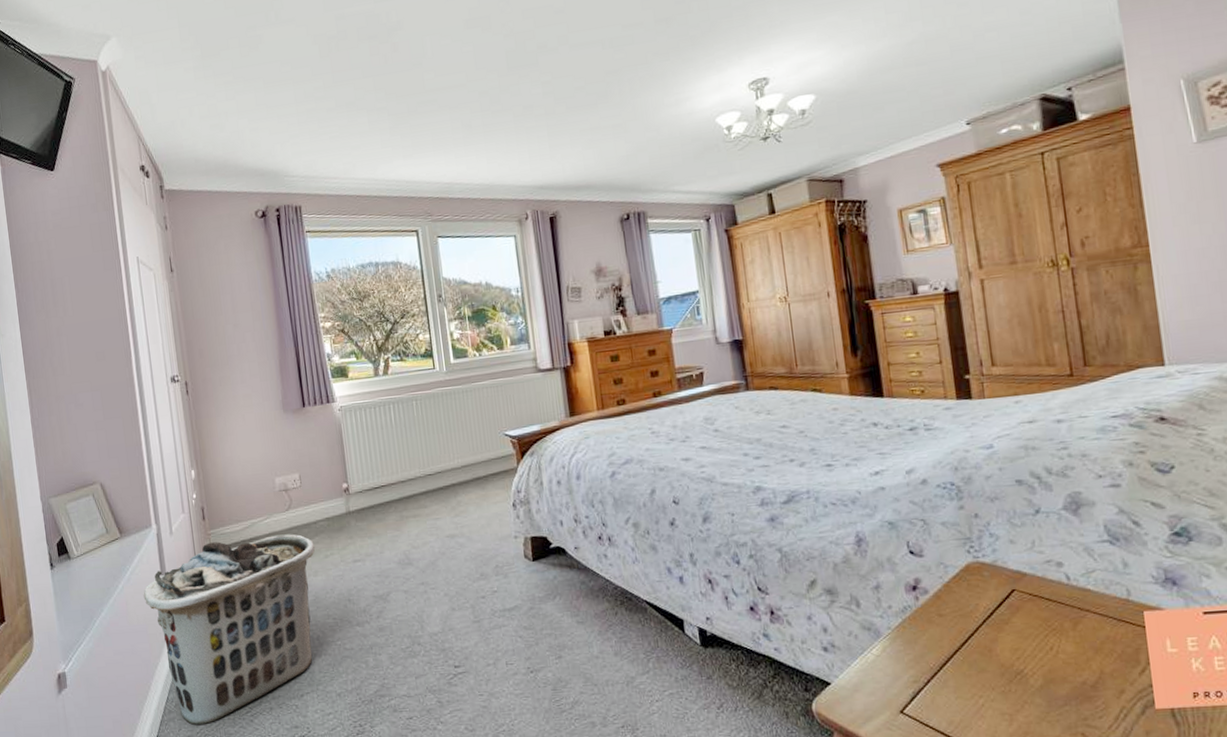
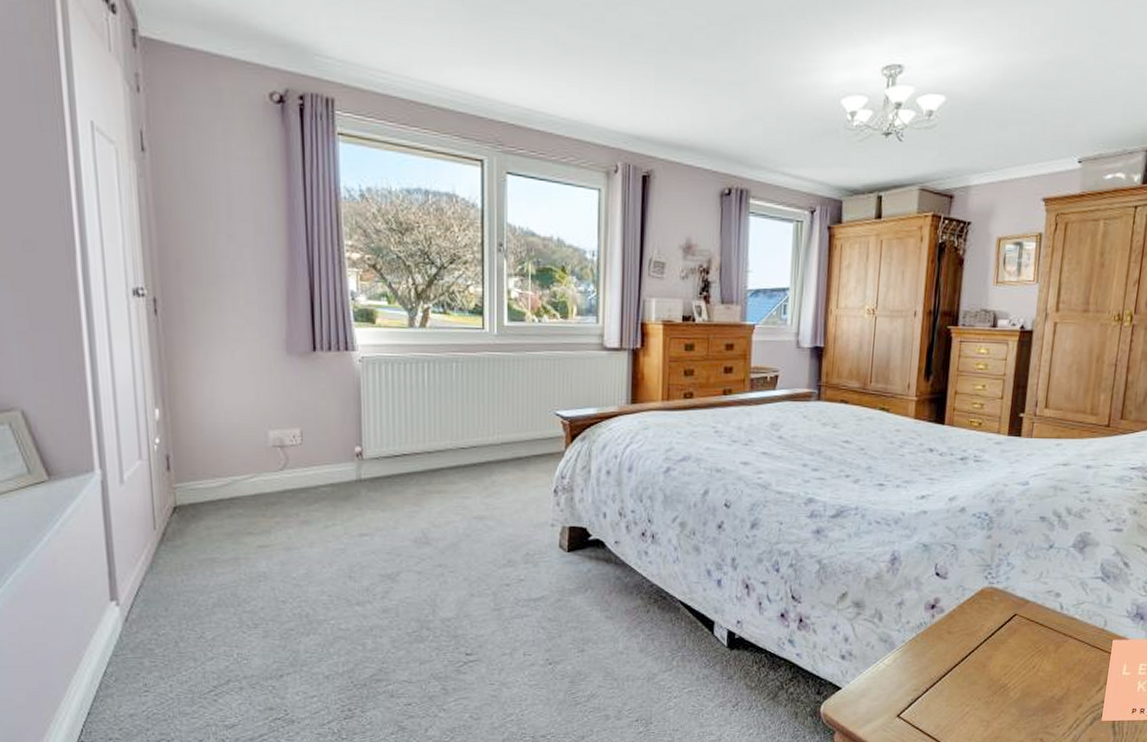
clothes hamper: present [143,534,315,725] -> none [77,497,312,702]

